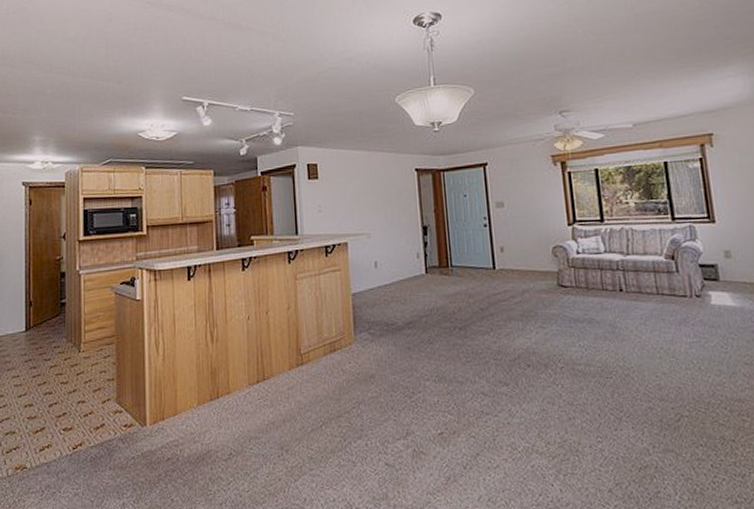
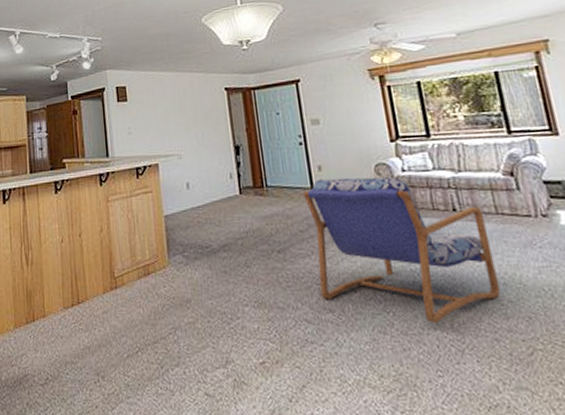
armchair: none [486,259,657,394] -> present [303,177,501,323]

